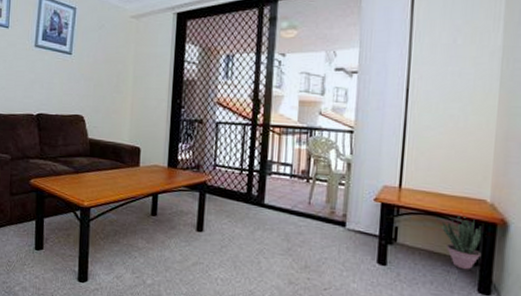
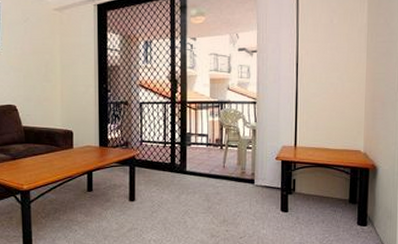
potted plant: present [440,216,482,270] -> none [328,166,359,208]

